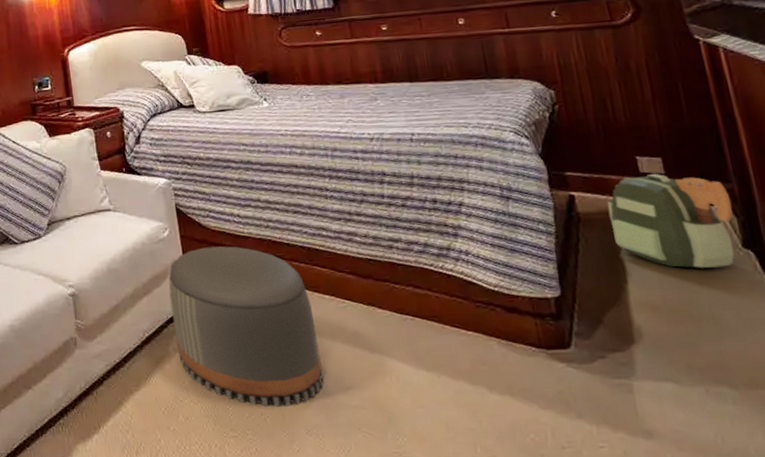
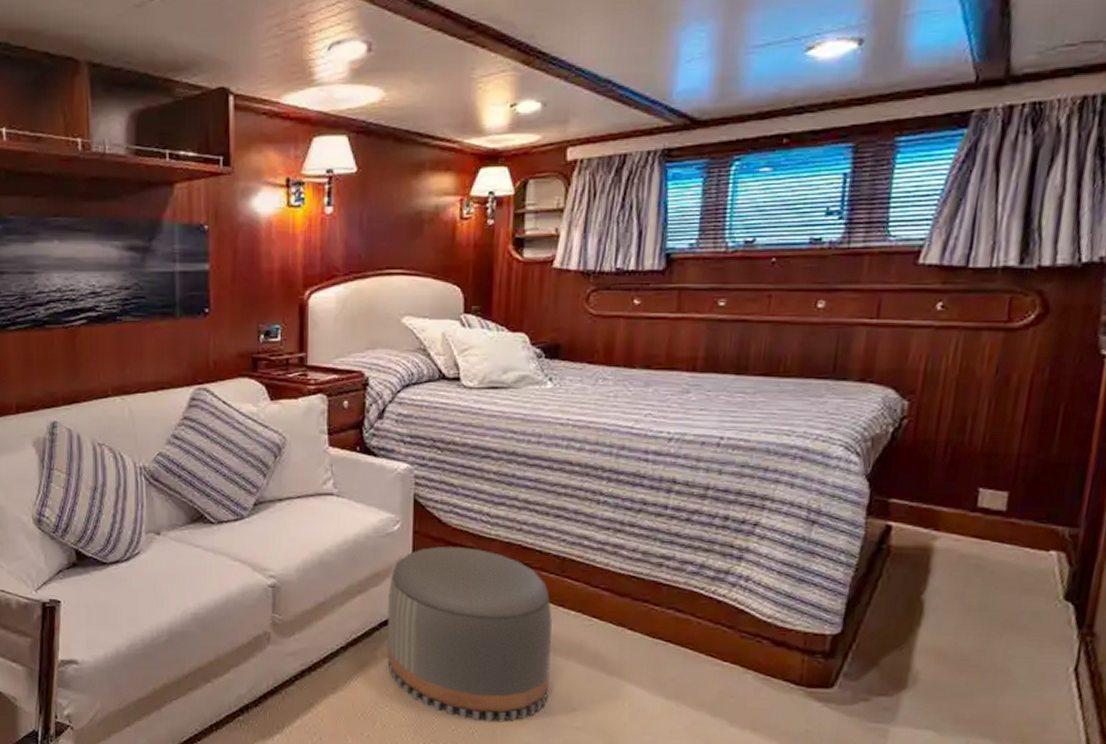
backpack: present [607,174,735,268] -> none [922,510,1071,618]

